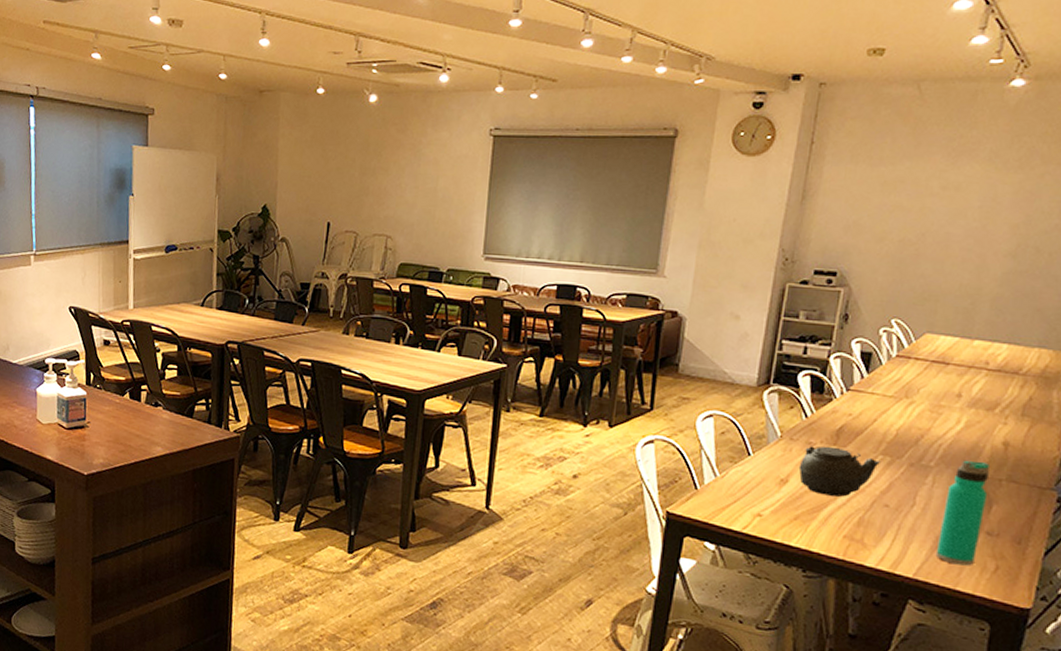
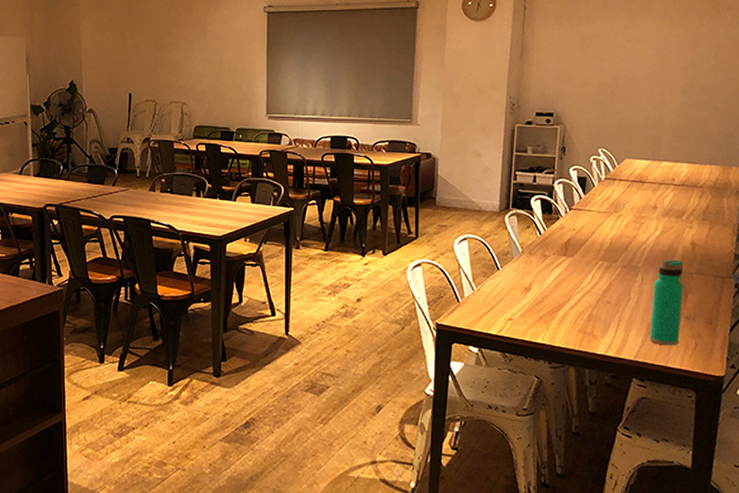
teapot: present [798,446,882,497] -> none [538,257,602,298]

